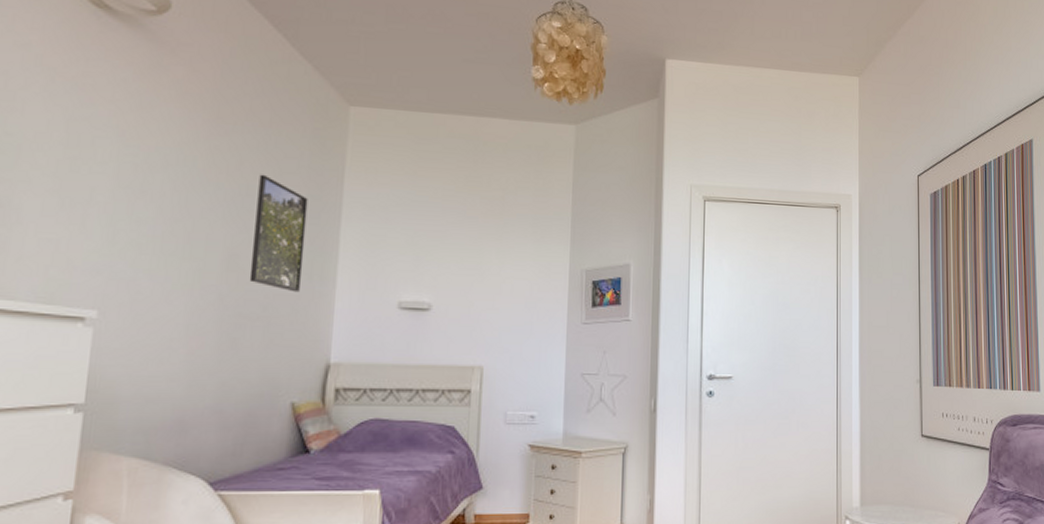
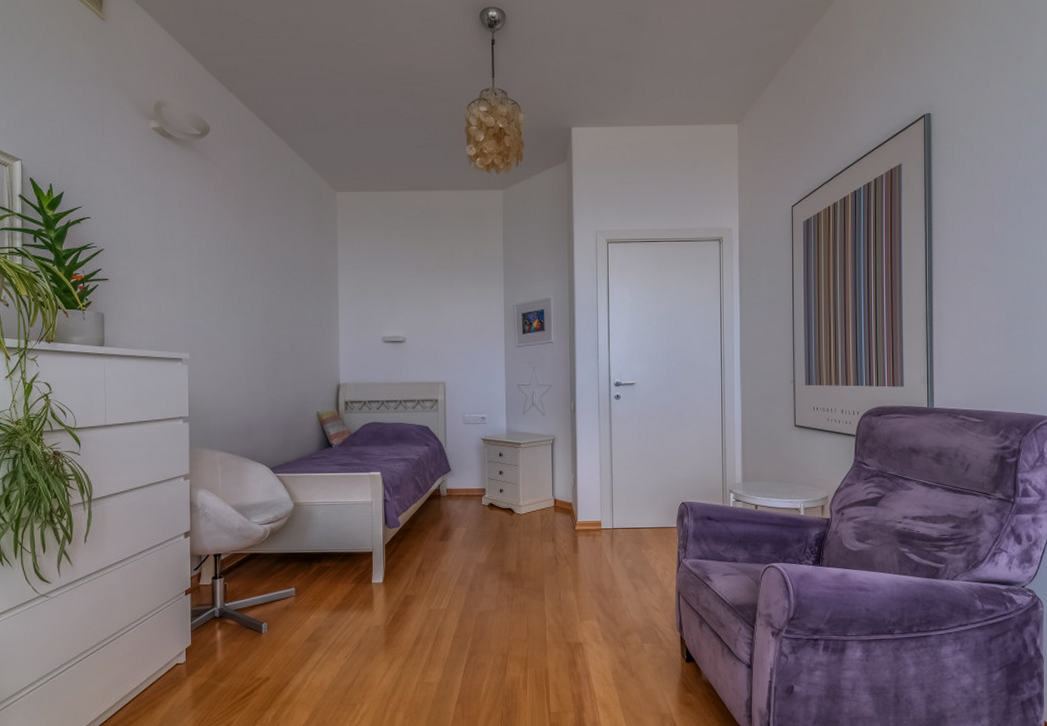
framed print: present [249,174,308,293] -> none [280,249,316,334]

